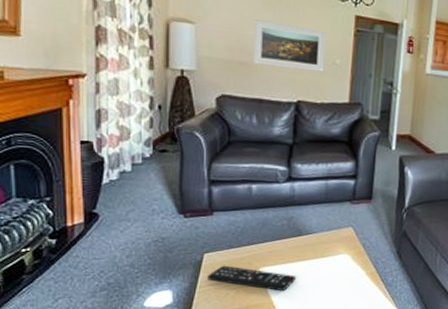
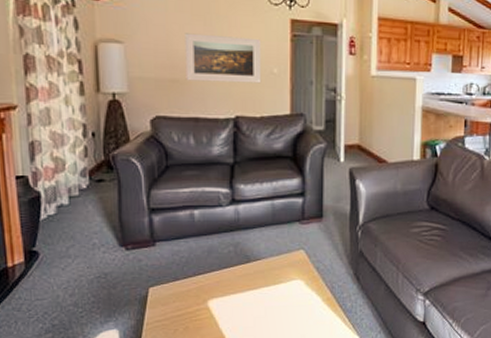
remote control: present [207,265,295,292] -> none [154,299,246,324]

